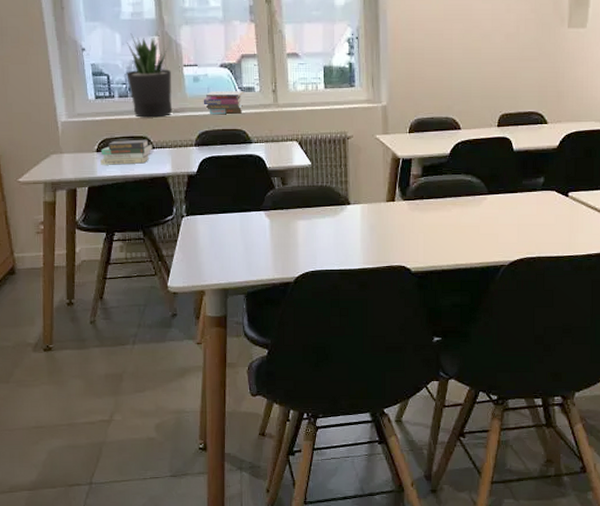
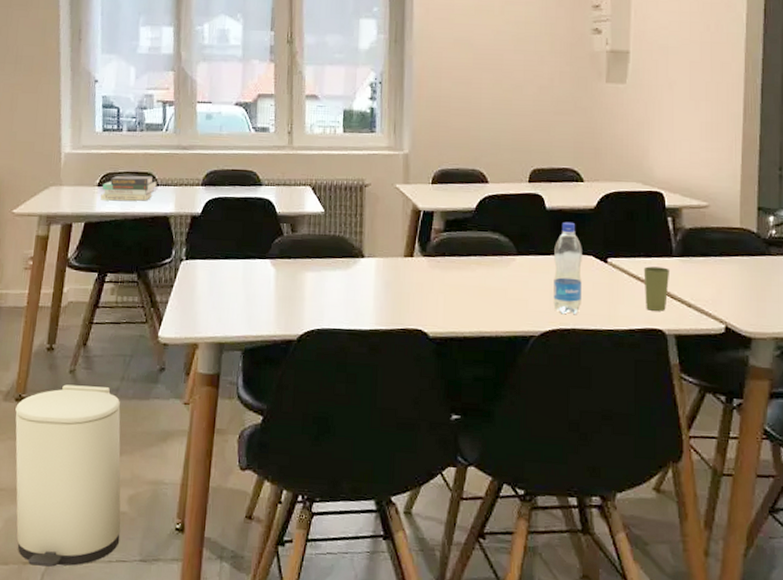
pedal bin: none [45,334,152,487] -> present [15,384,121,567]
planter: present [126,33,173,118] -> none [137,67,184,154]
books: present [203,91,244,115] -> none [214,130,258,155]
bottle: none [521,161,546,245] -> present [553,221,582,315]

